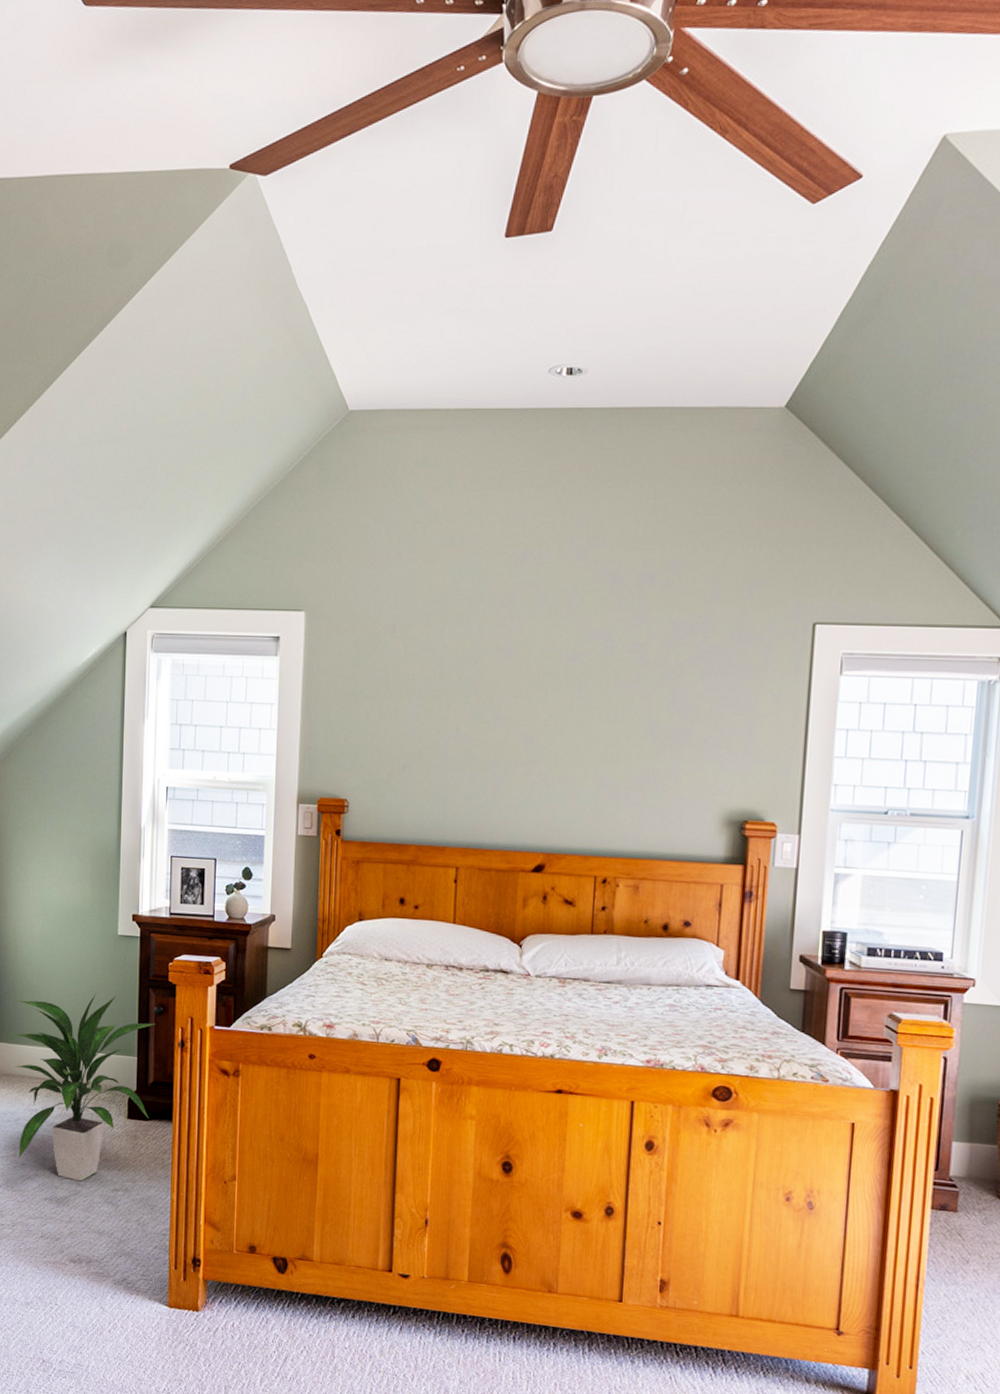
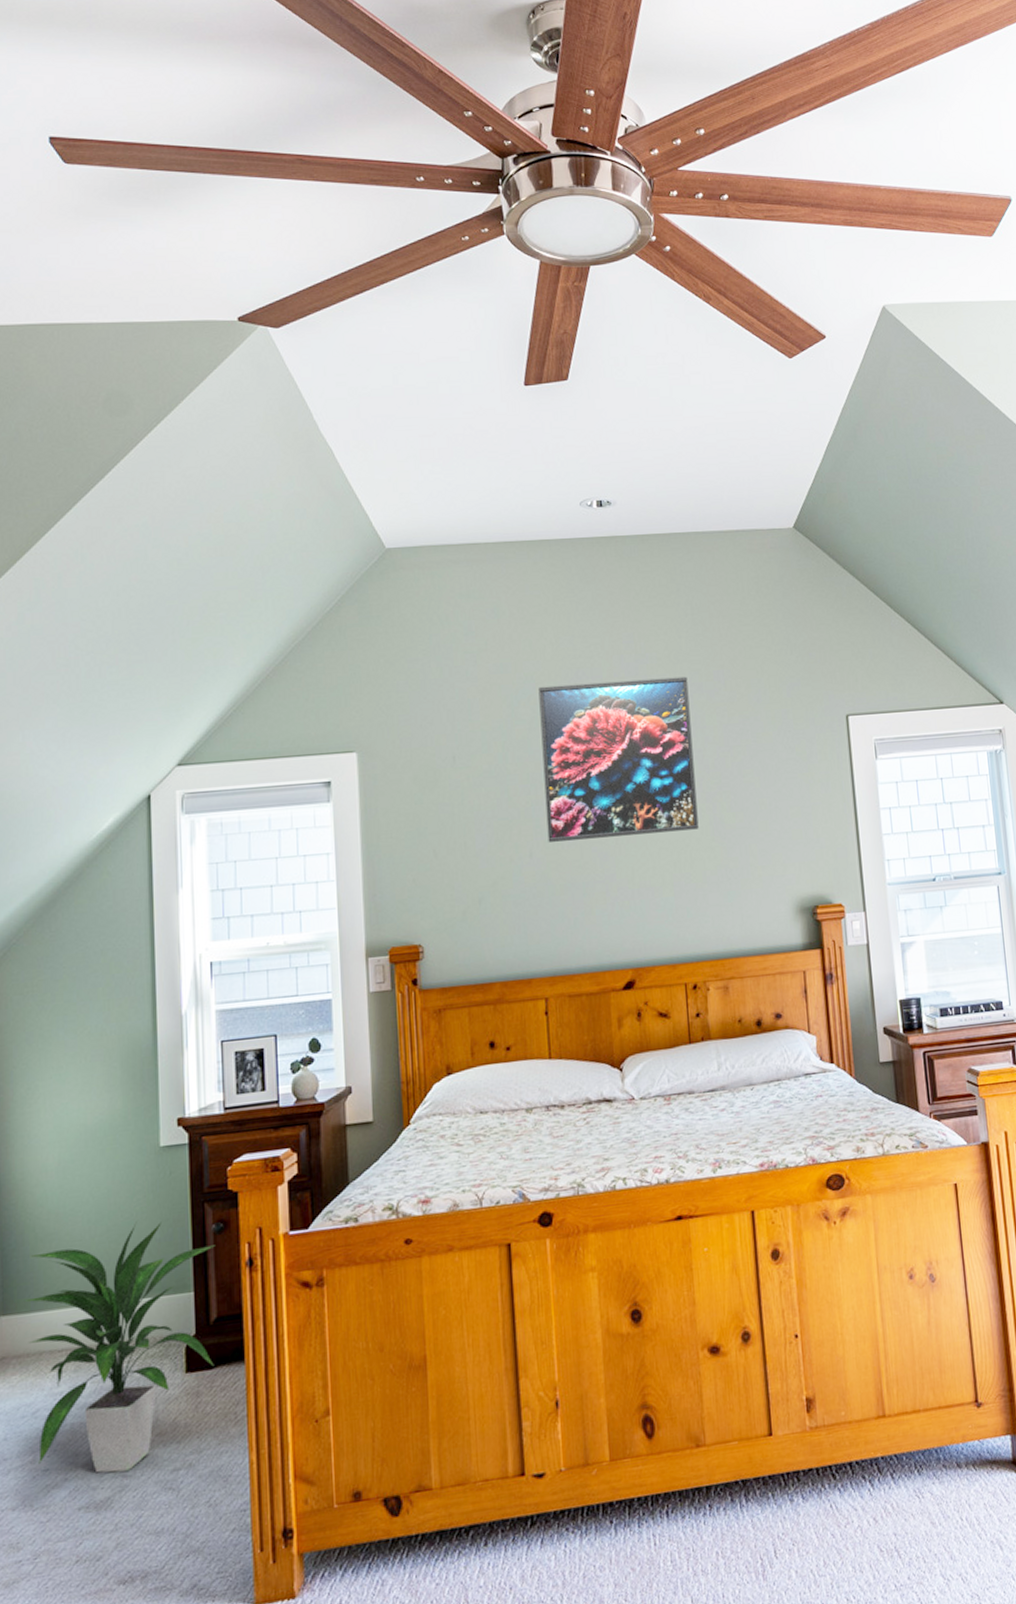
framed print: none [476,563,640,726] -> present [538,676,699,842]

